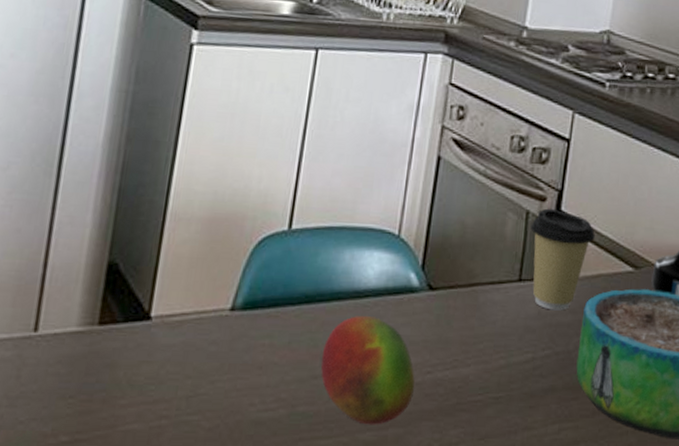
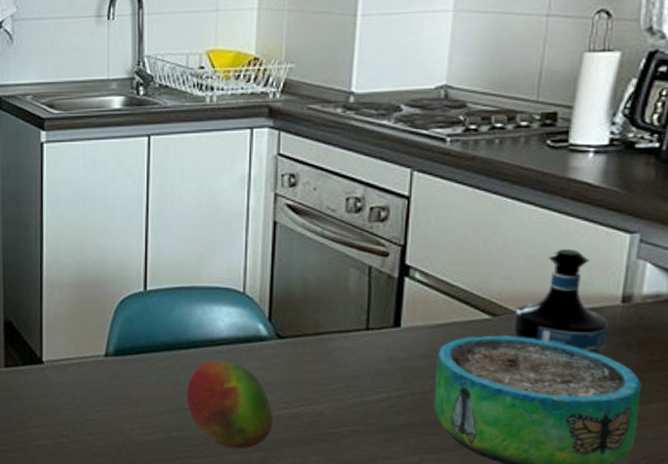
coffee cup: present [530,208,595,311] -> none [374,263,445,356]

